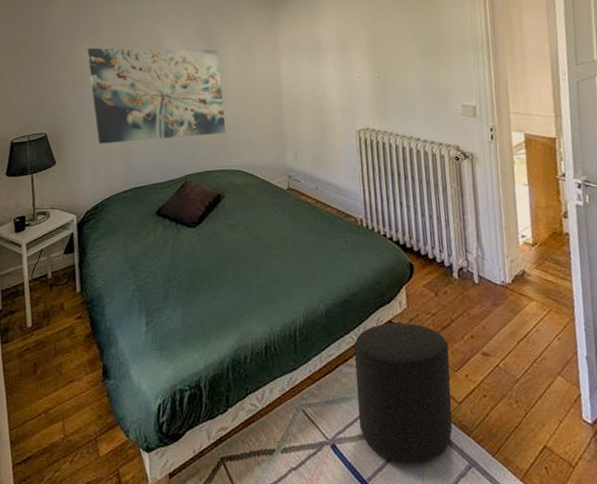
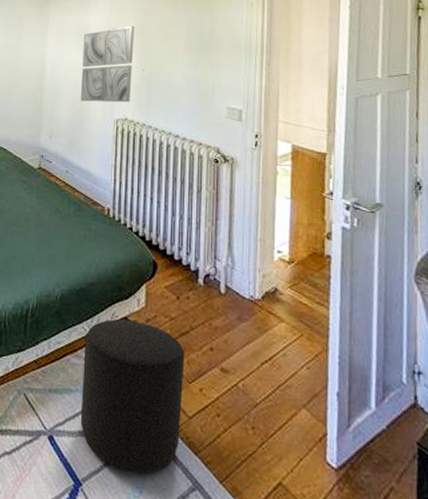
wall art: none [315,34,370,117] -> present [80,25,135,103]

